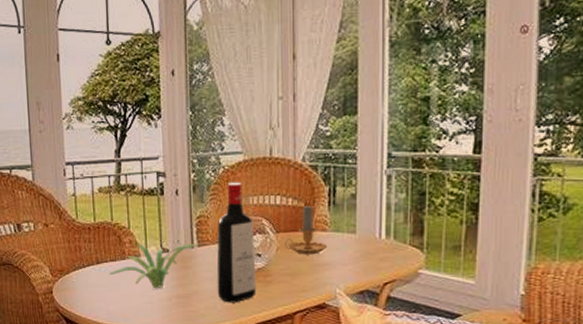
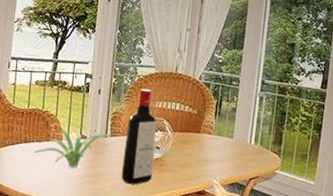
candle: present [285,205,328,255] -> none [179,112,211,152]

